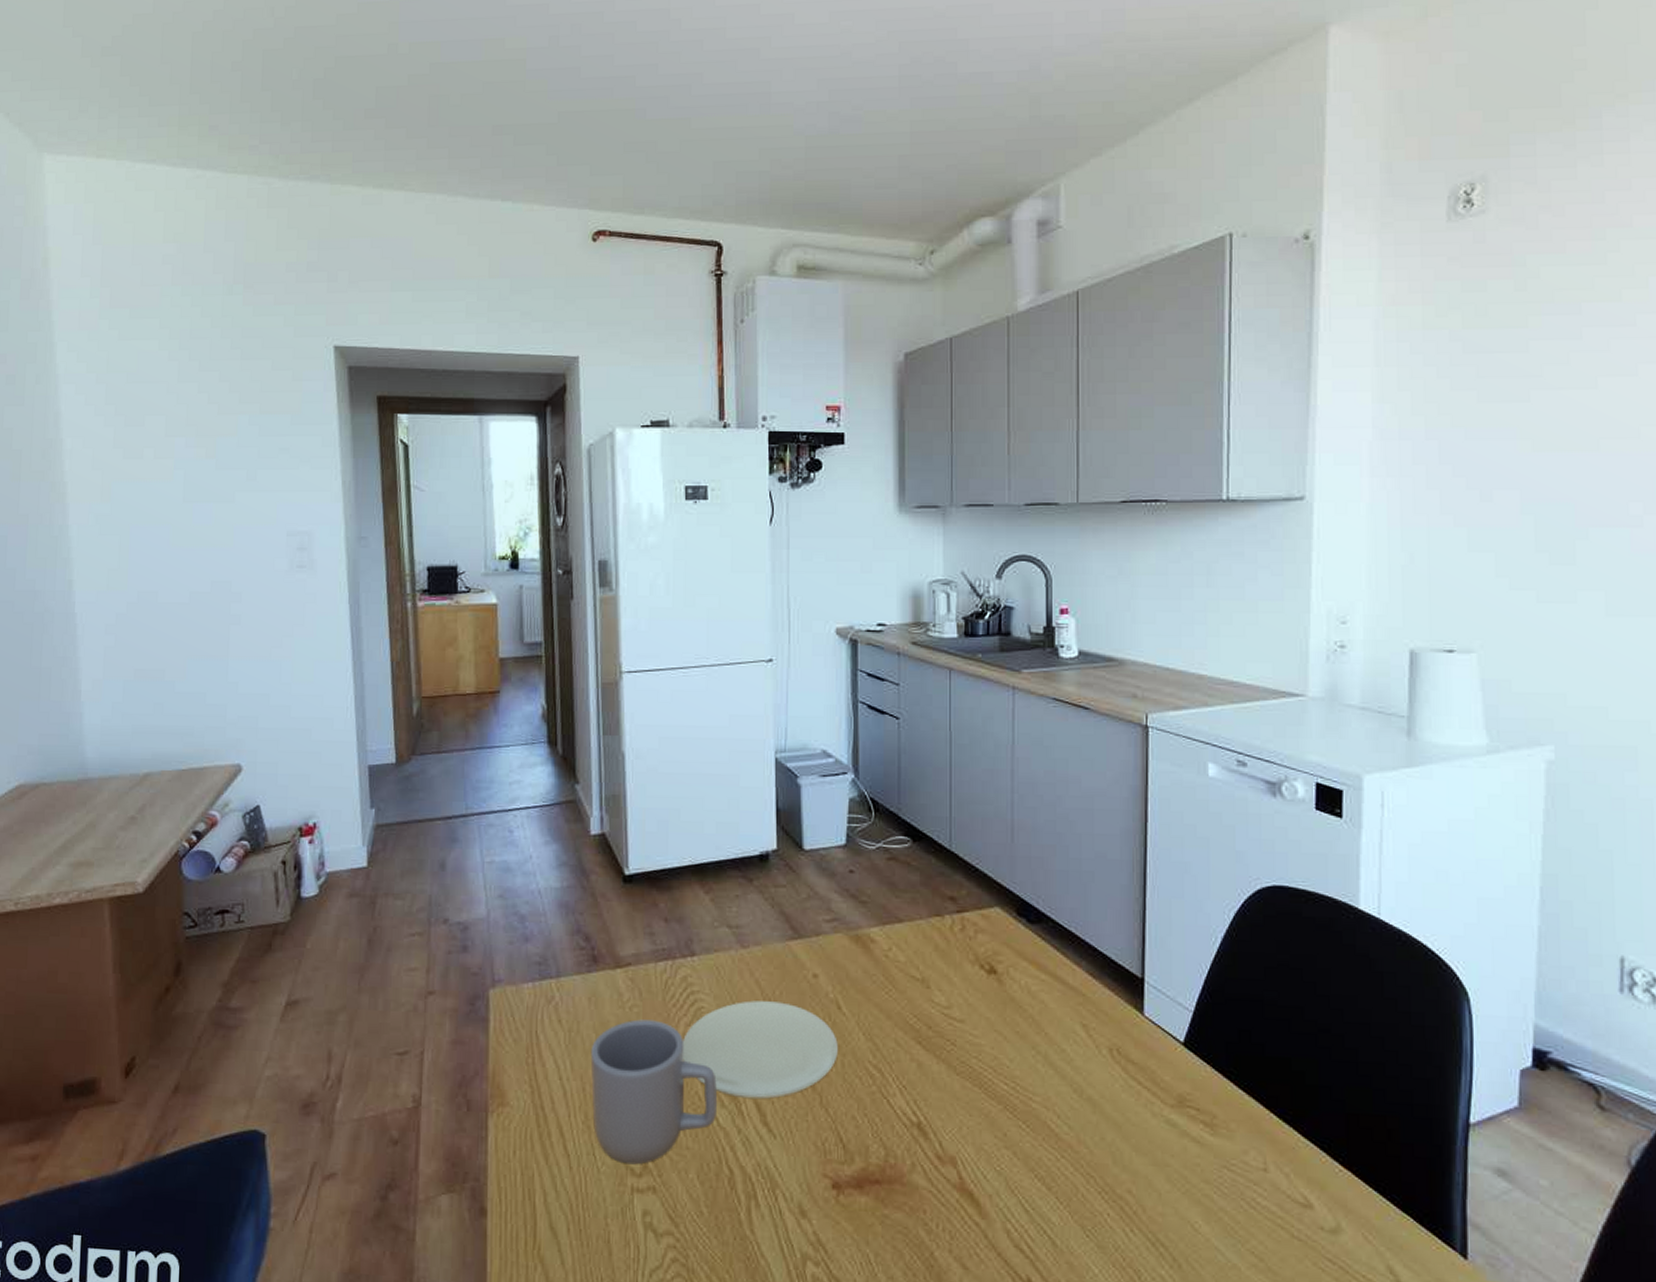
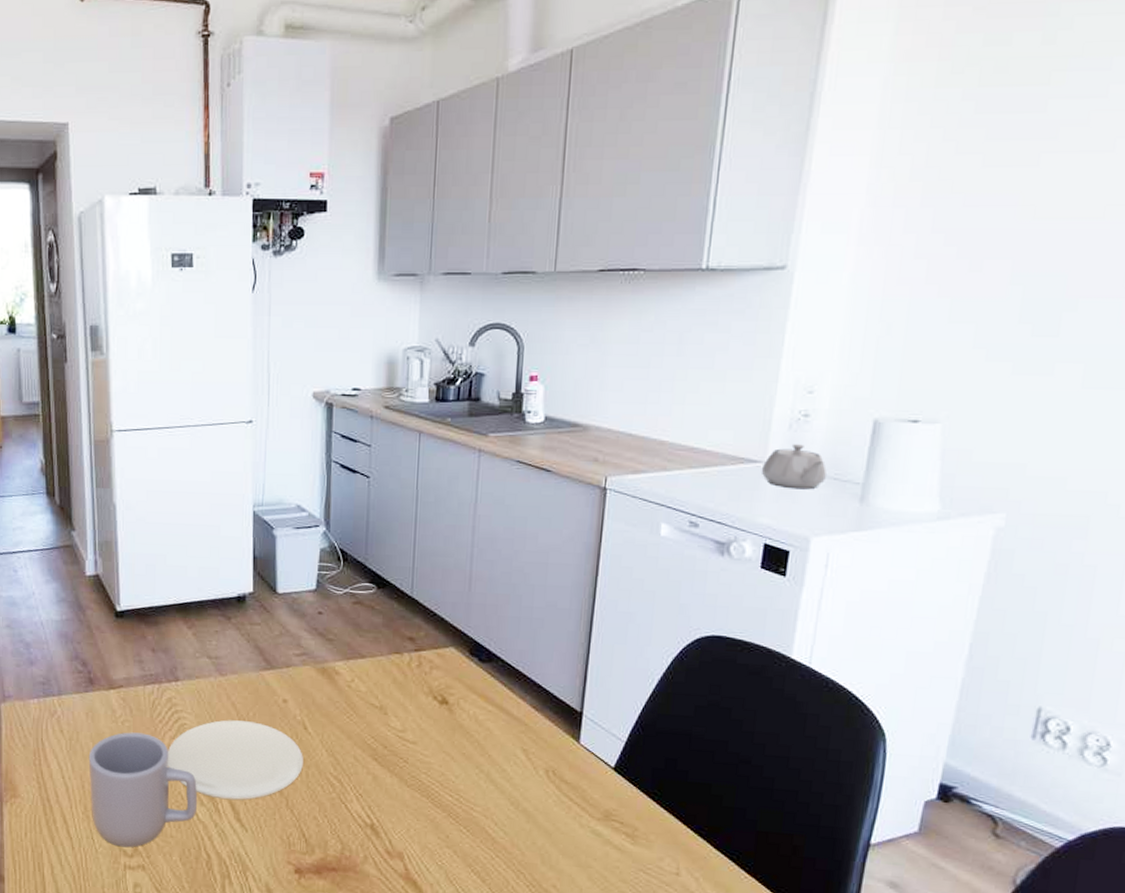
teapot: none [1304,676,1370,724] -> present [761,444,827,490]

